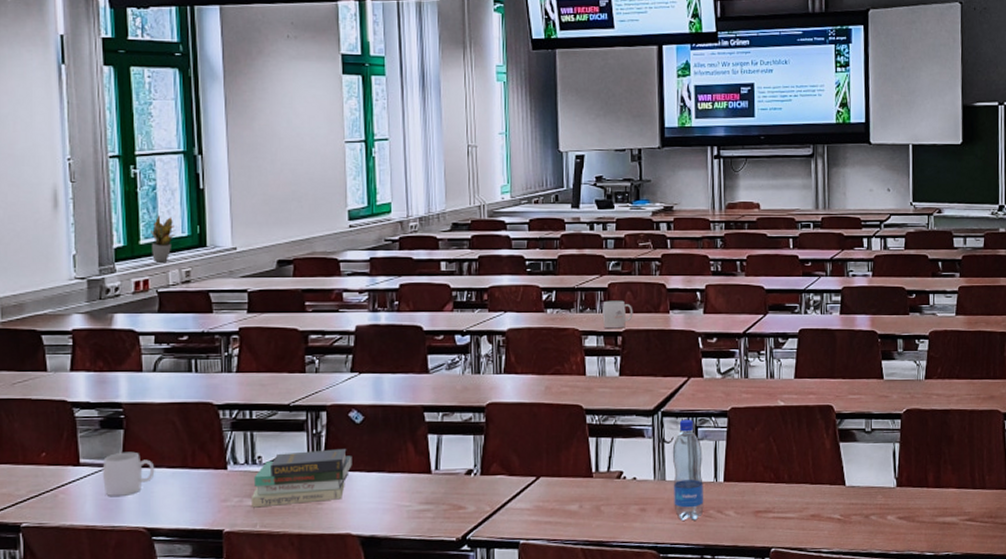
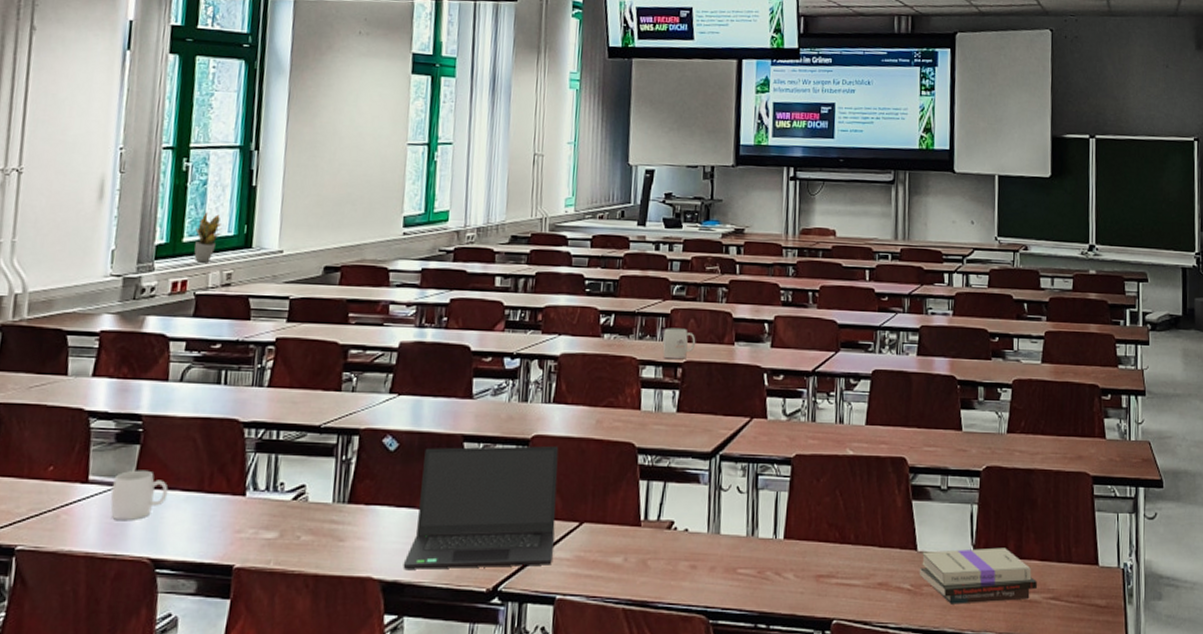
books: present [250,449,352,508] -> none [267,479,382,542]
laptop: none [378,411,514,525] -> present [403,445,559,569]
bottle: present [672,419,704,521] -> none [727,464,762,582]
books: none [847,479,954,530] -> present [919,547,1037,605]

